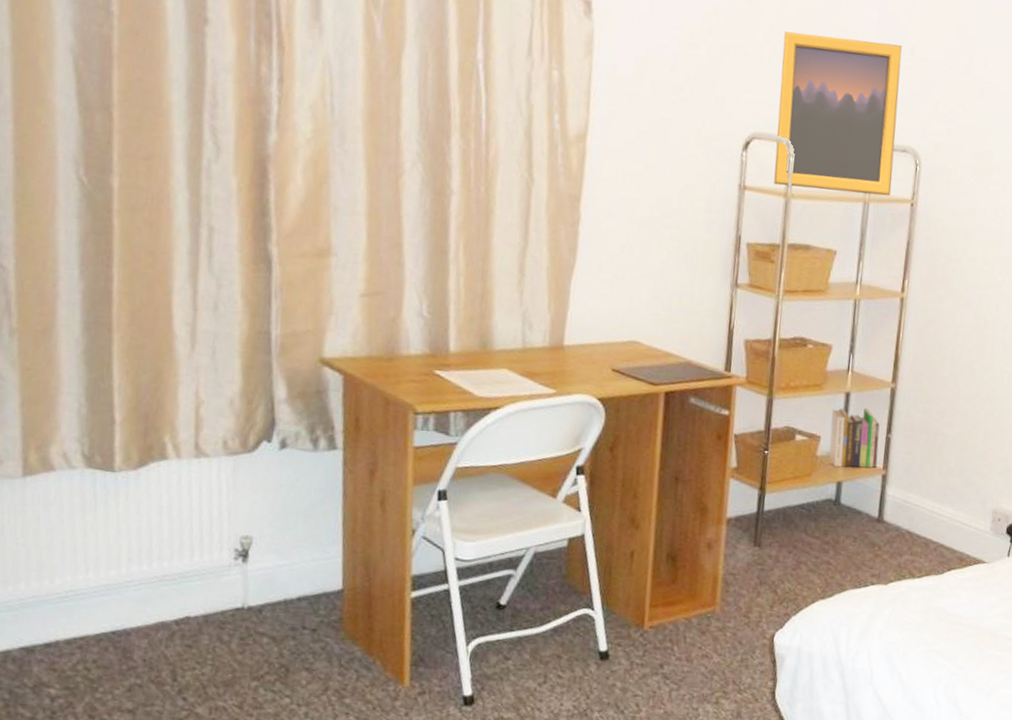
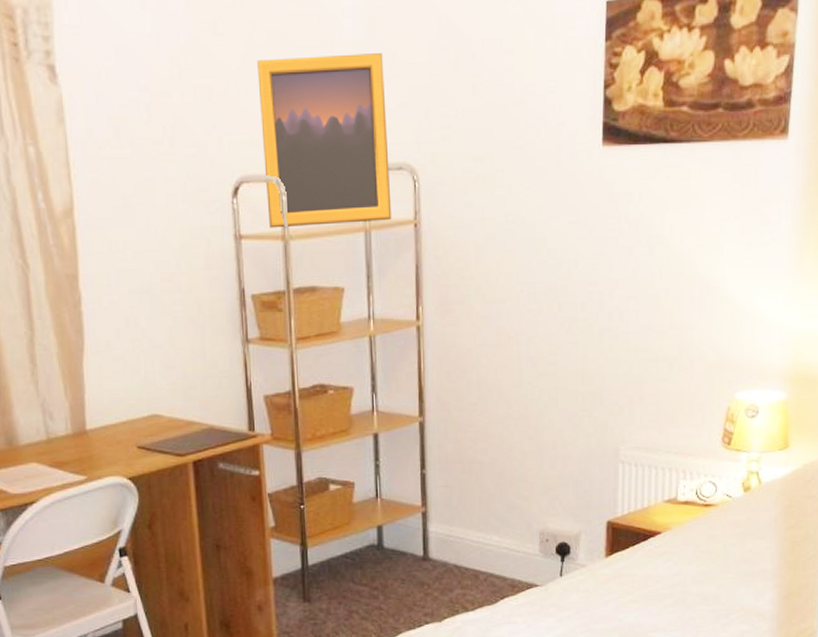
books: present [829,407,880,468] -> none [361,446,415,512]

